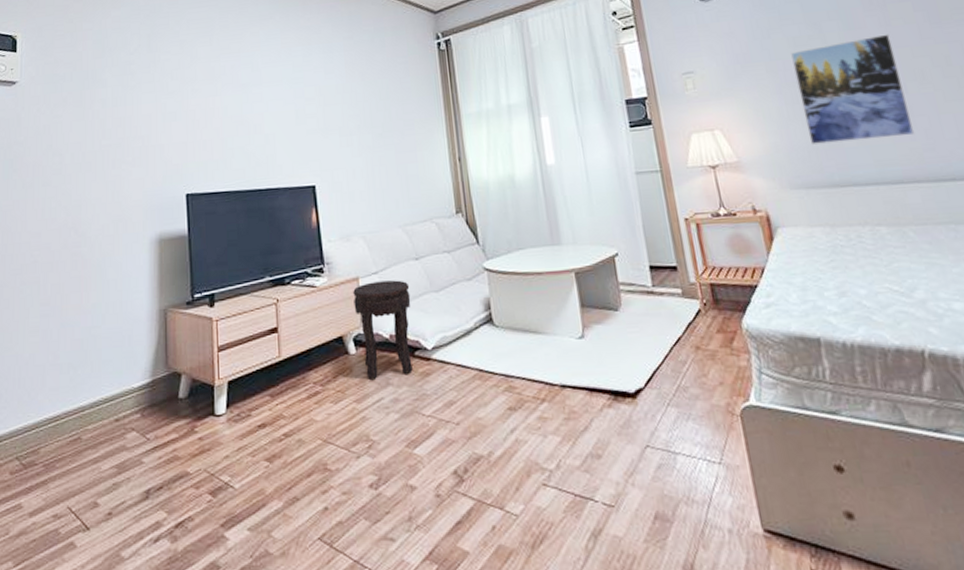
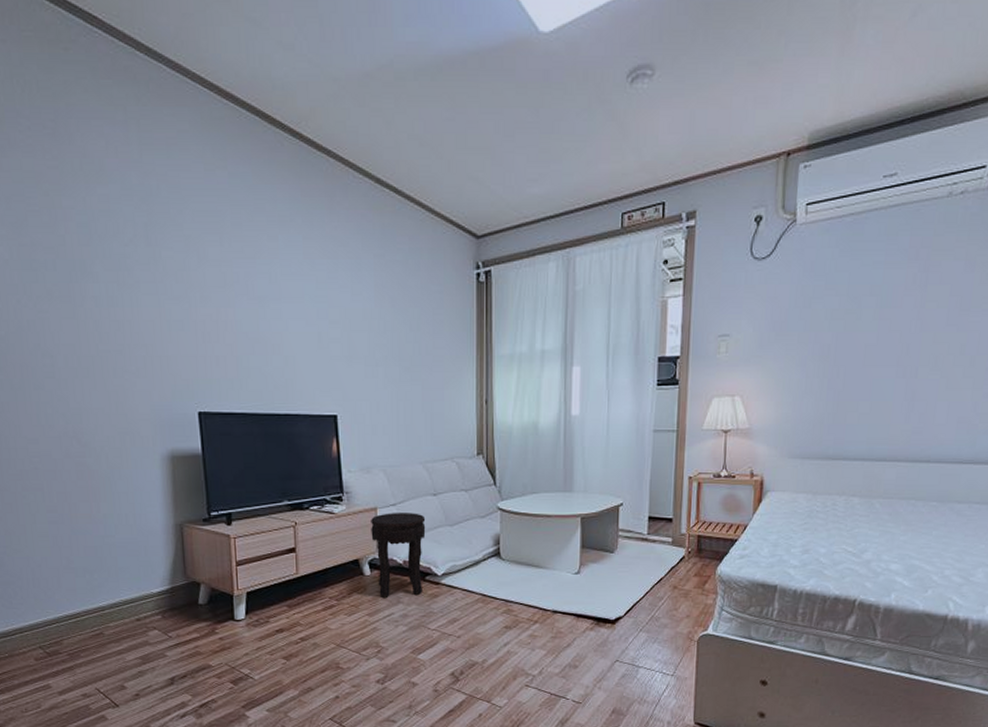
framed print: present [791,34,915,144] -> none [818,316,920,418]

